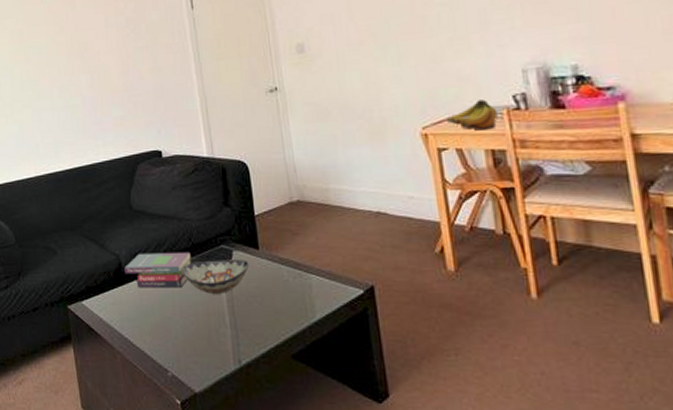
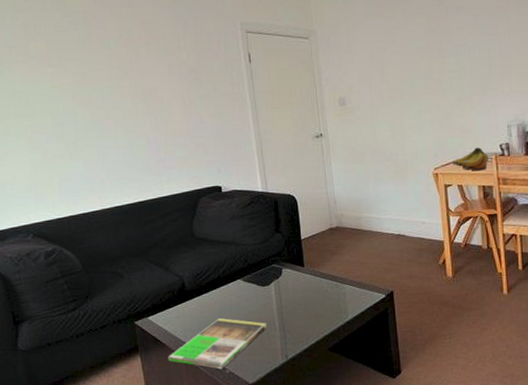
magazine: none [103,308,216,371] -> present [168,318,268,370]
books: present [124,252,191,288] -> none [187,271,247,303]
decorative bowl: present [181,259,250,294] -> none [238,275,297,304]

